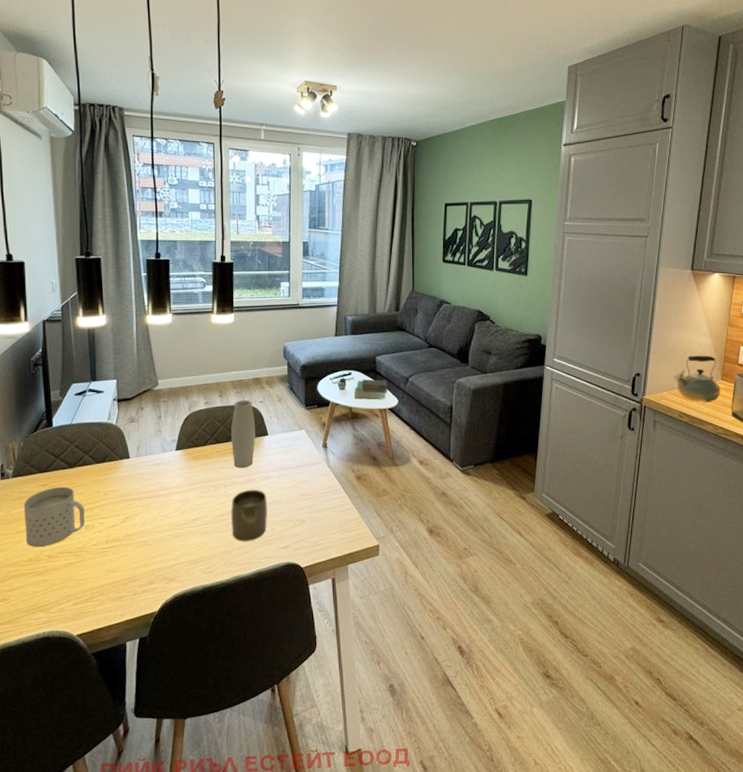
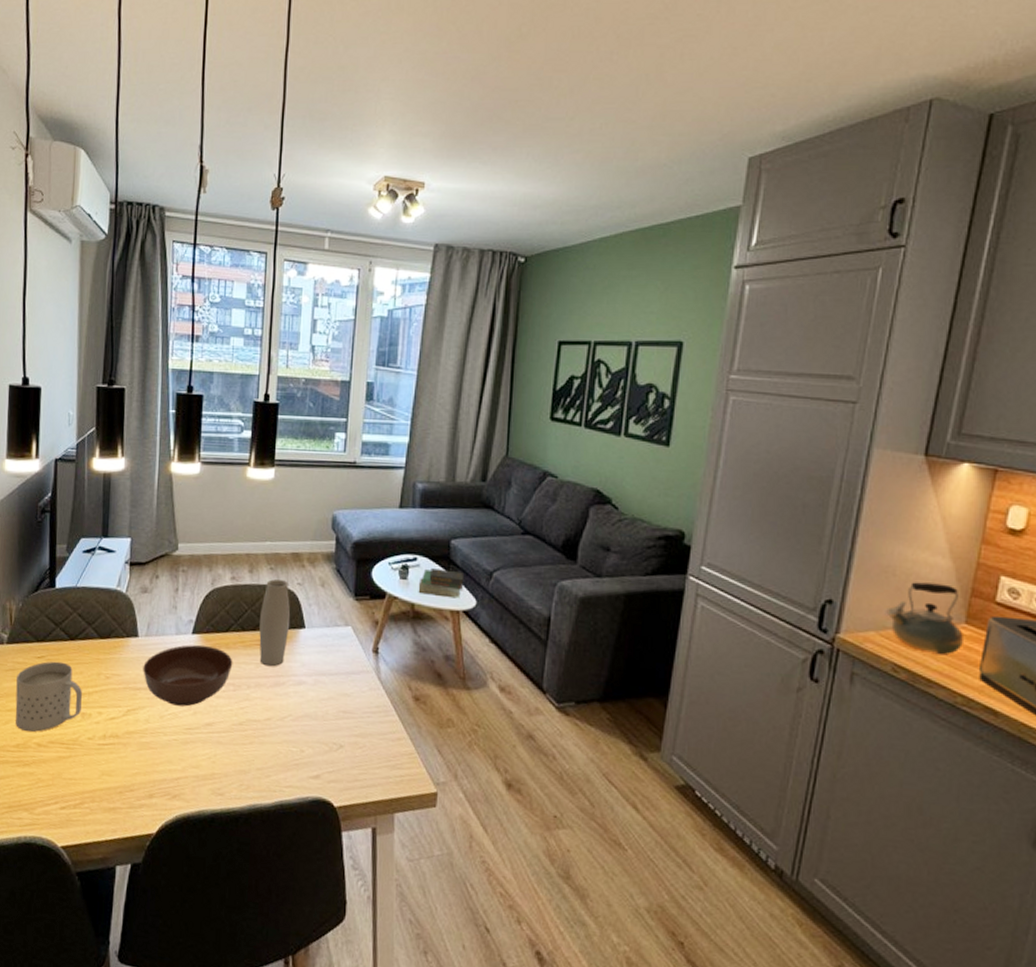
bowl: none [136,458,212,509] -> present [143,644,233,707]
mug: present [231,489,268,541] -> none [251,694,298,762]

